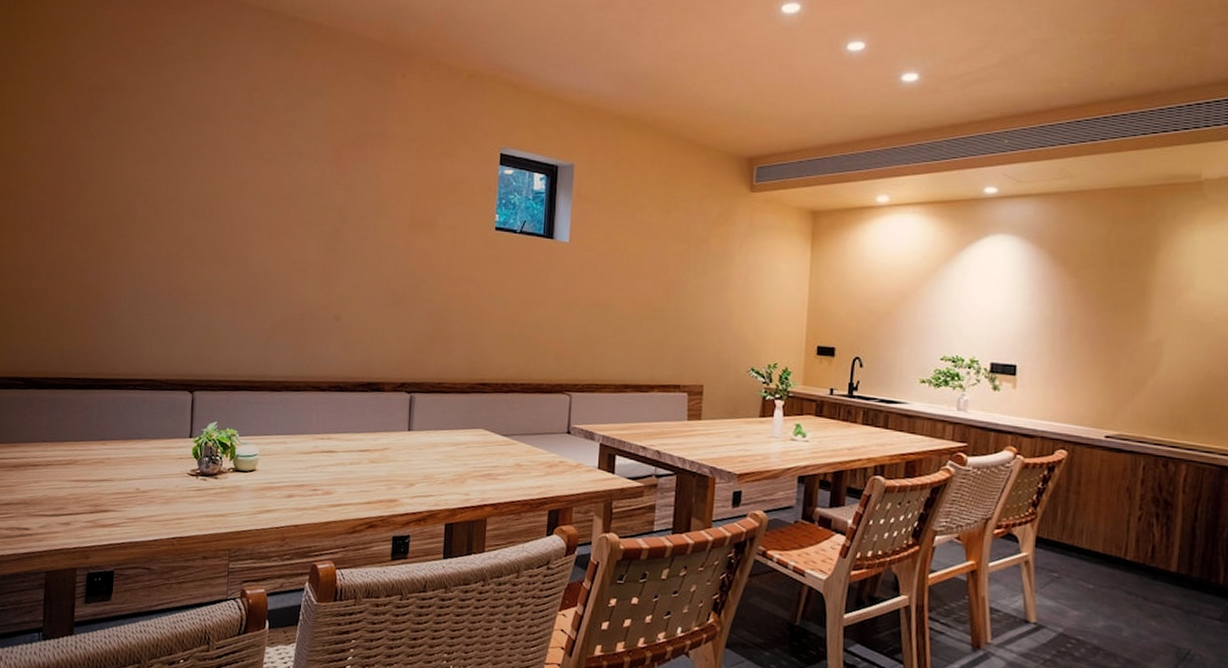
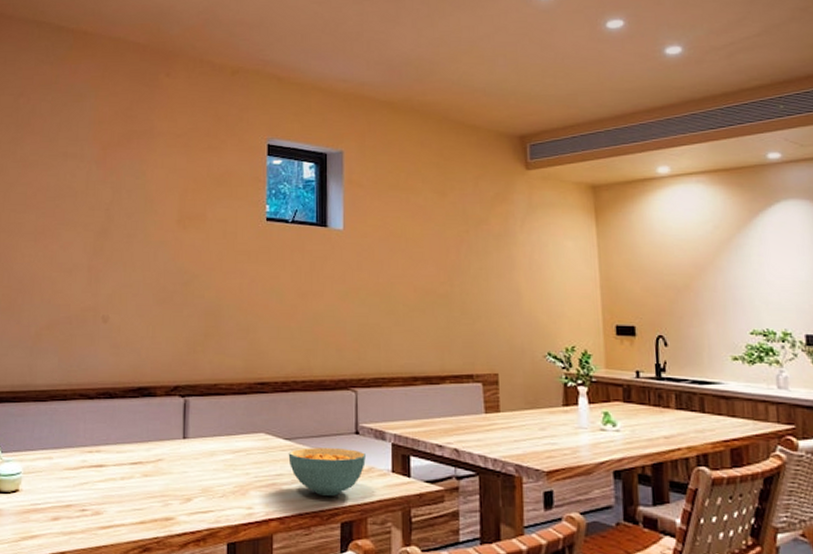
cereal bowl: none [504,443,575,487] -> present [288,447,366,496]

